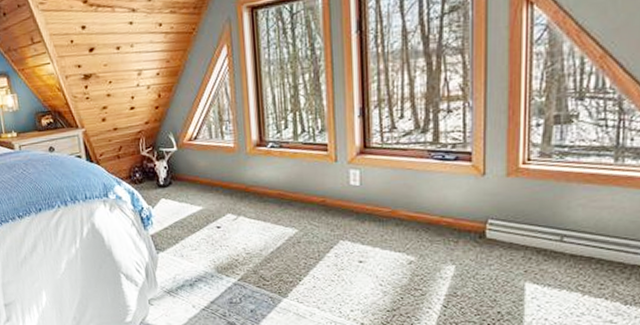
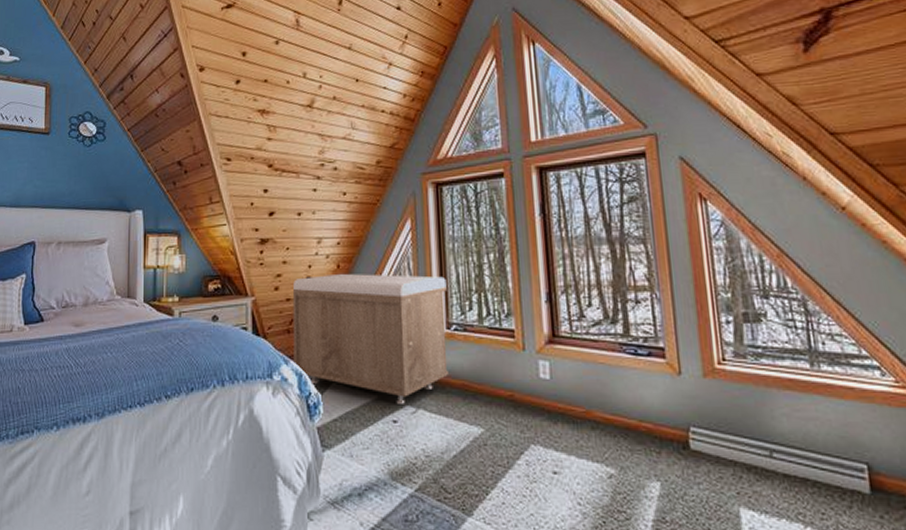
storage bench: none [118,99,265,214] -> present [292,273,448,406]

